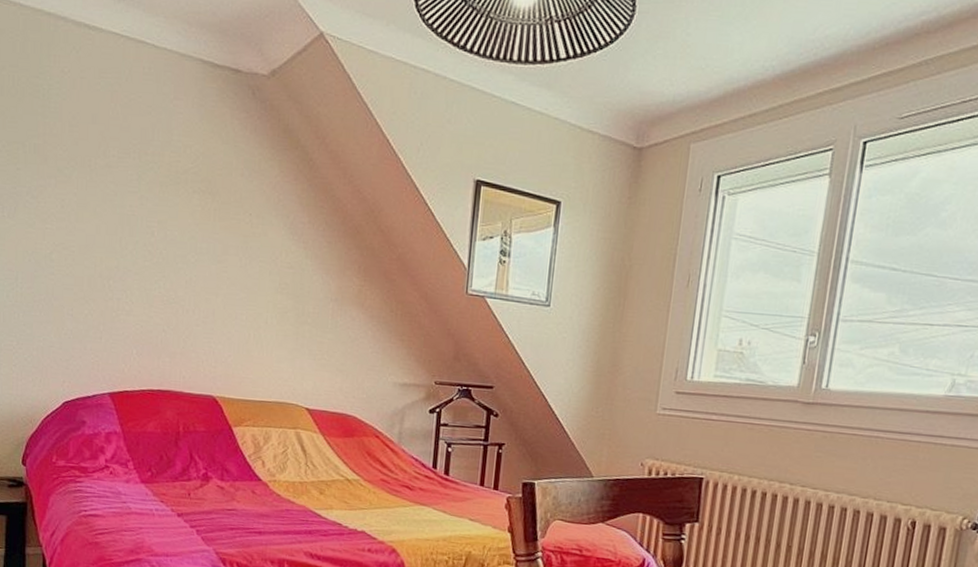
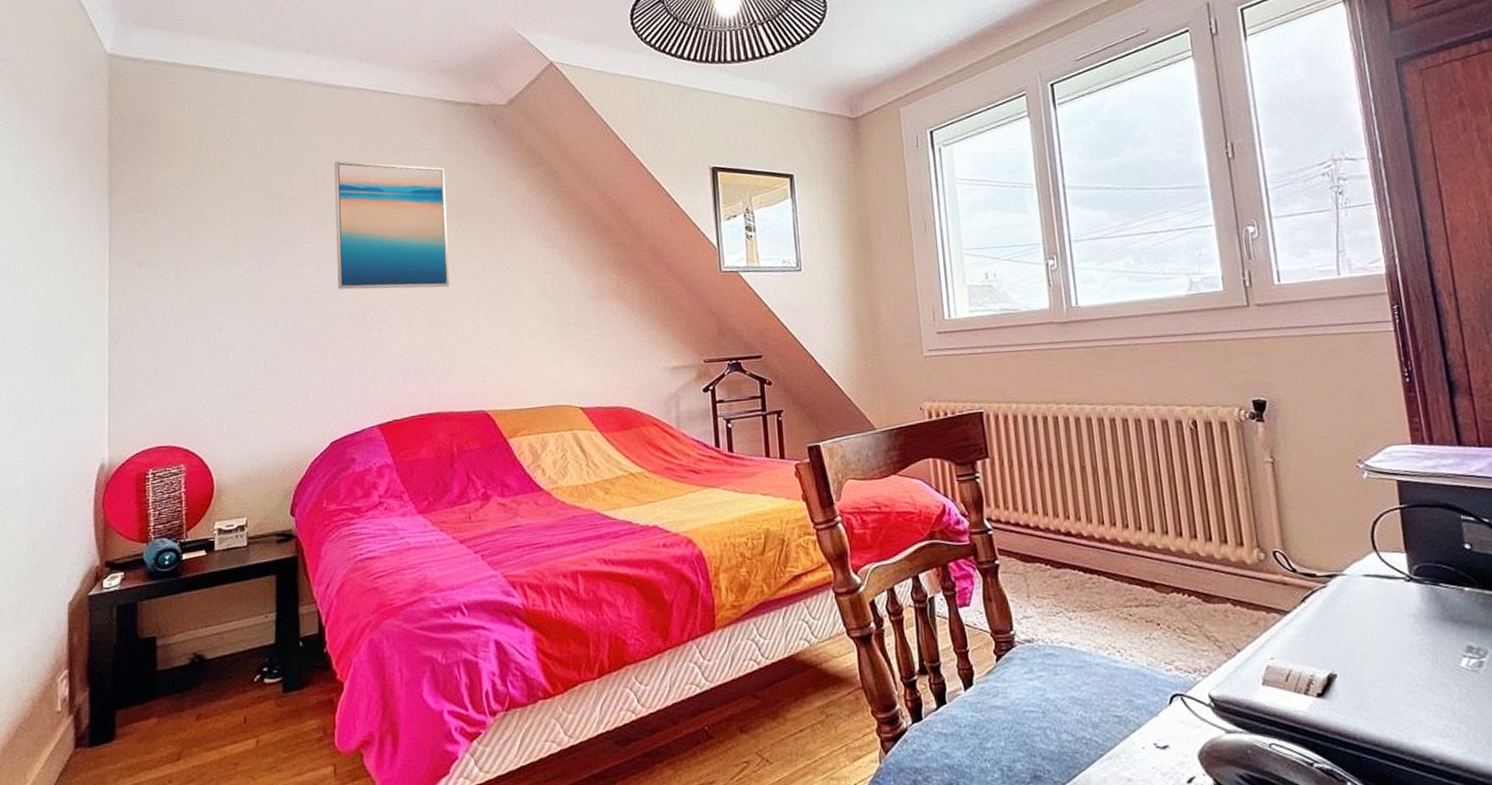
wall art: none [79,111,196,266] -> present [334,160,449,290]

